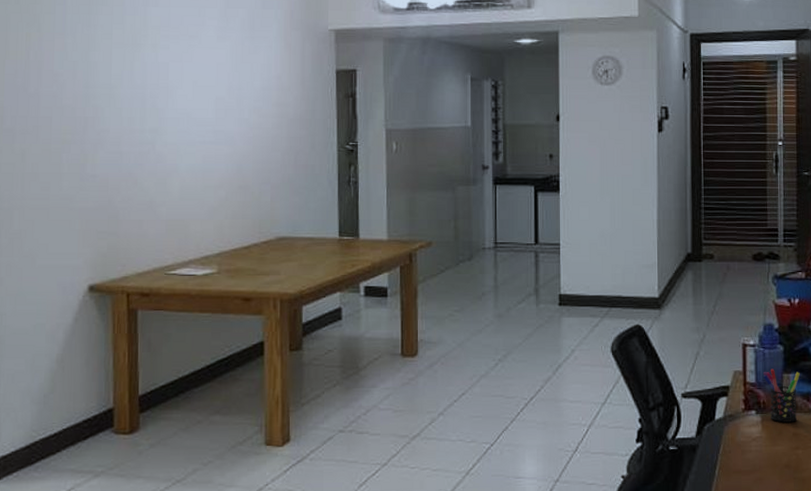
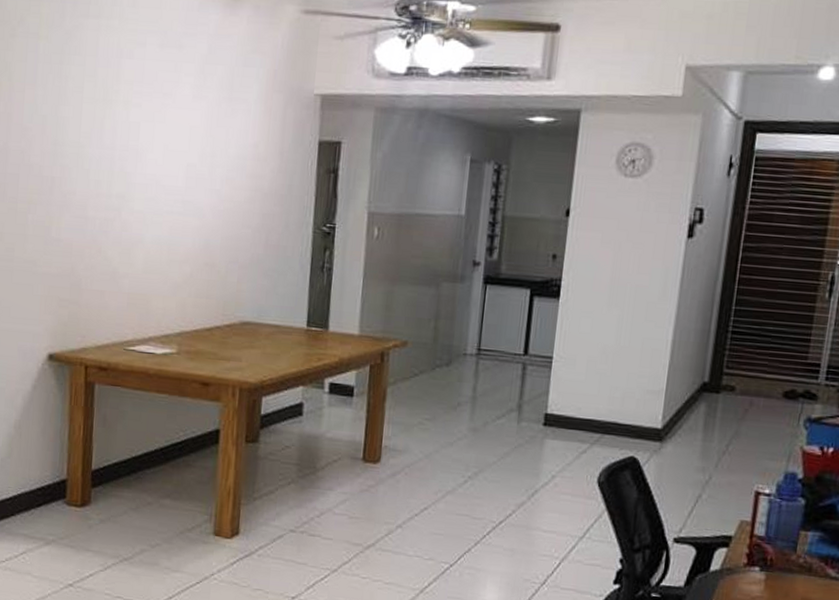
pen holder: present [763,368,800,423] -> none [775,523,821,586]

